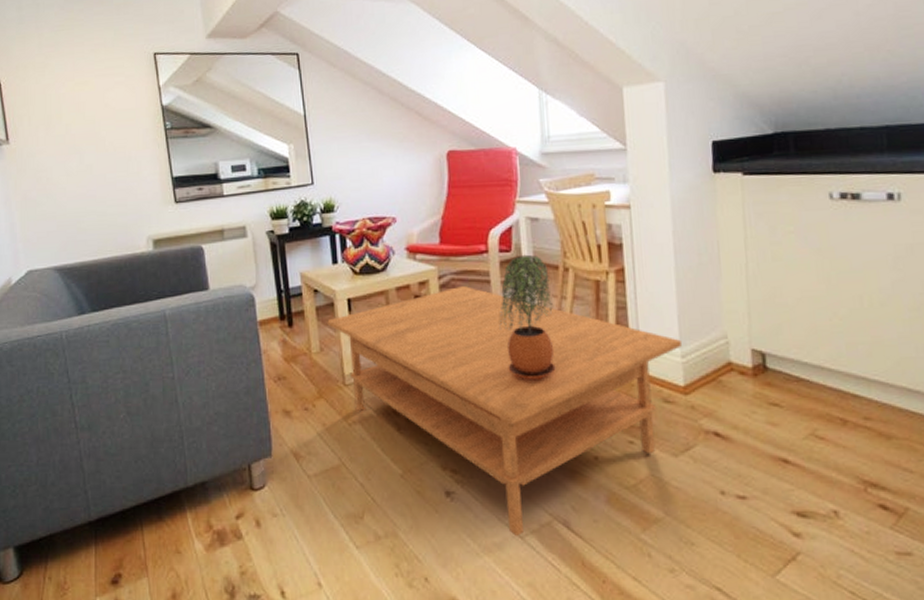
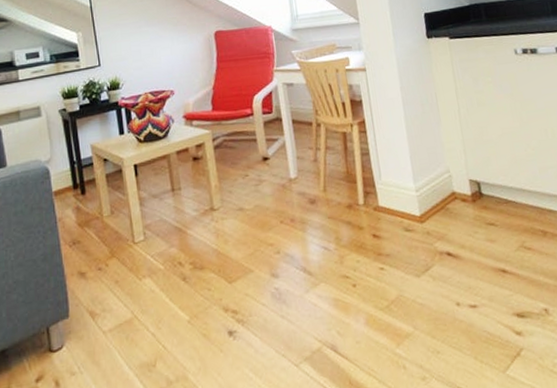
coffee table: present [327,285,681,537] -> none [116,145,415,366]
potted plant: present [498,254,556,381] -> none [265,114,316,224]

